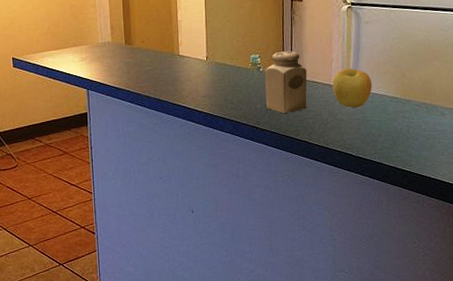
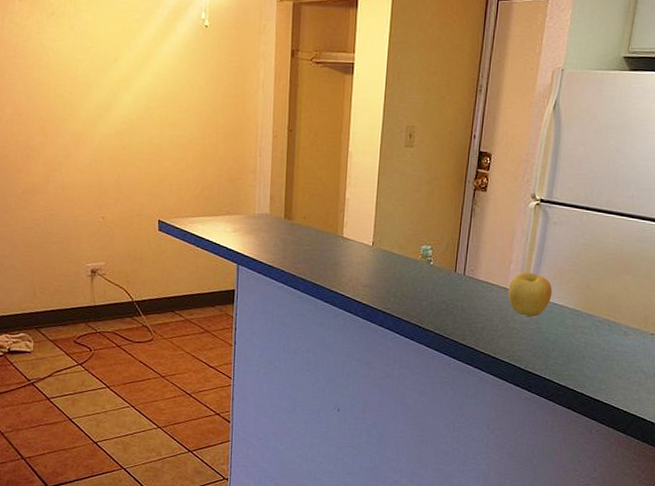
salt shaker: present [265,51,307,113] -> none [432,245,482,314]

